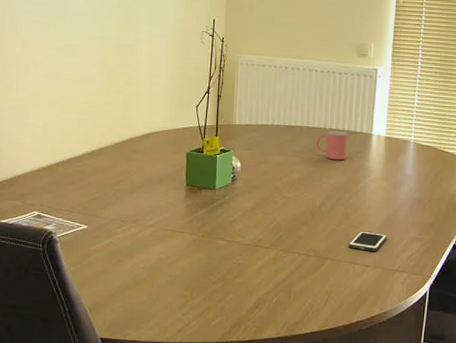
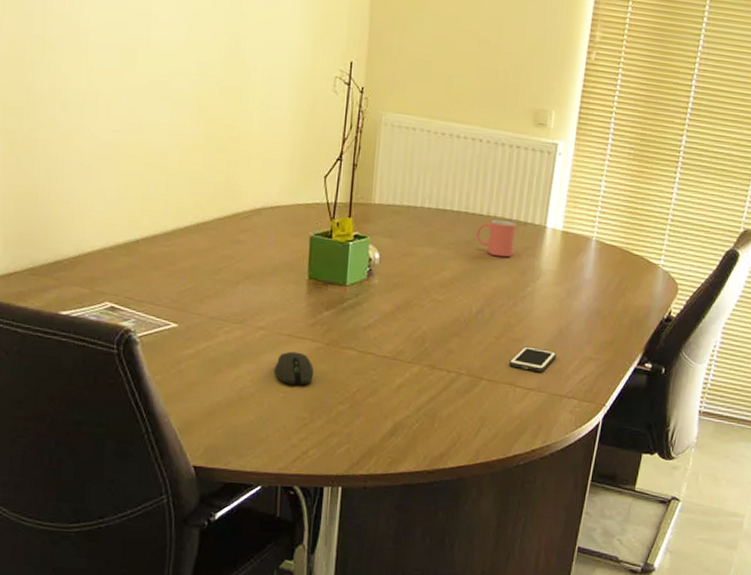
computer mouse: none [161,243,193,270] -> present [273,351,315,386]

